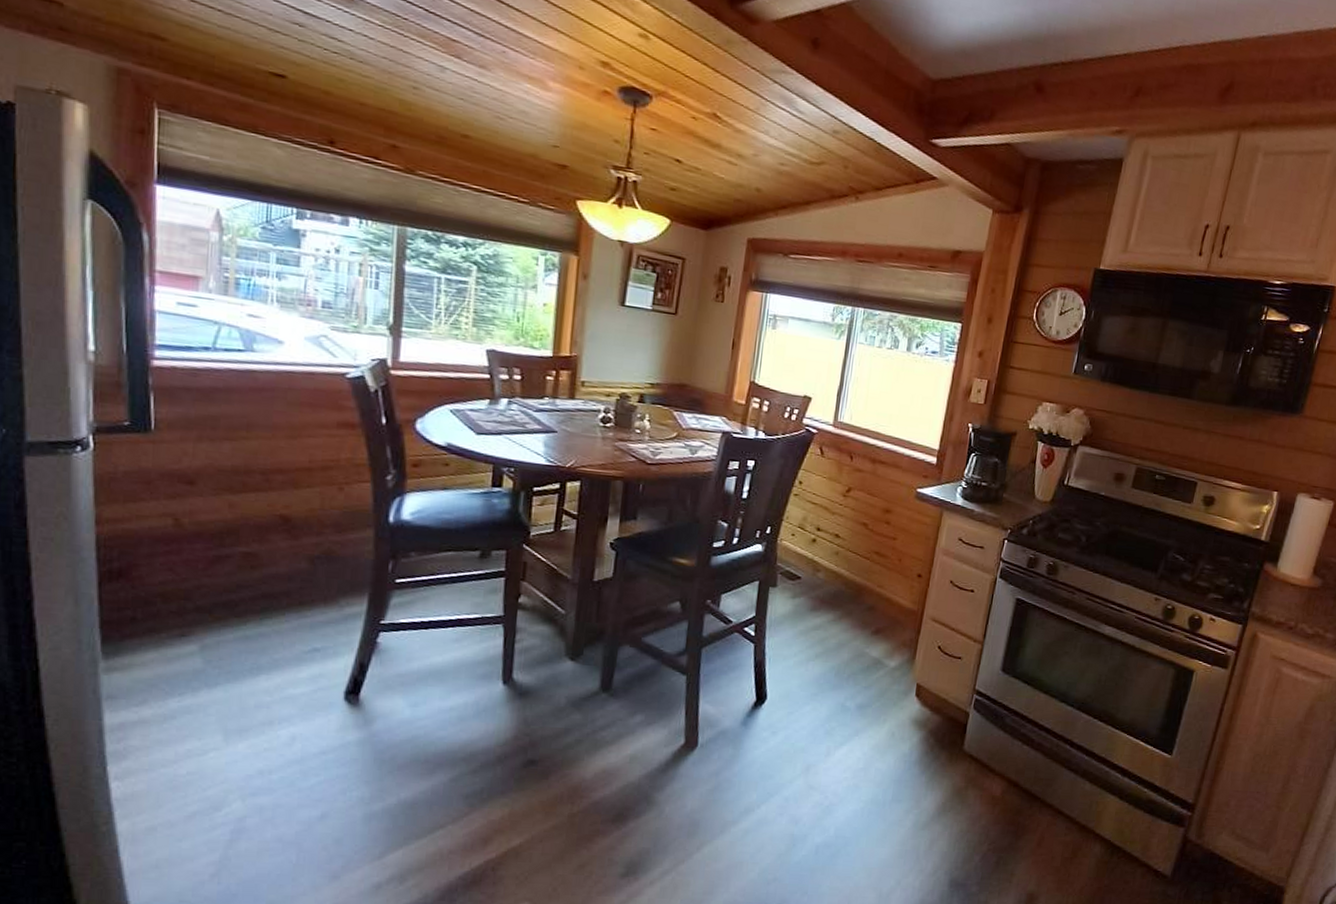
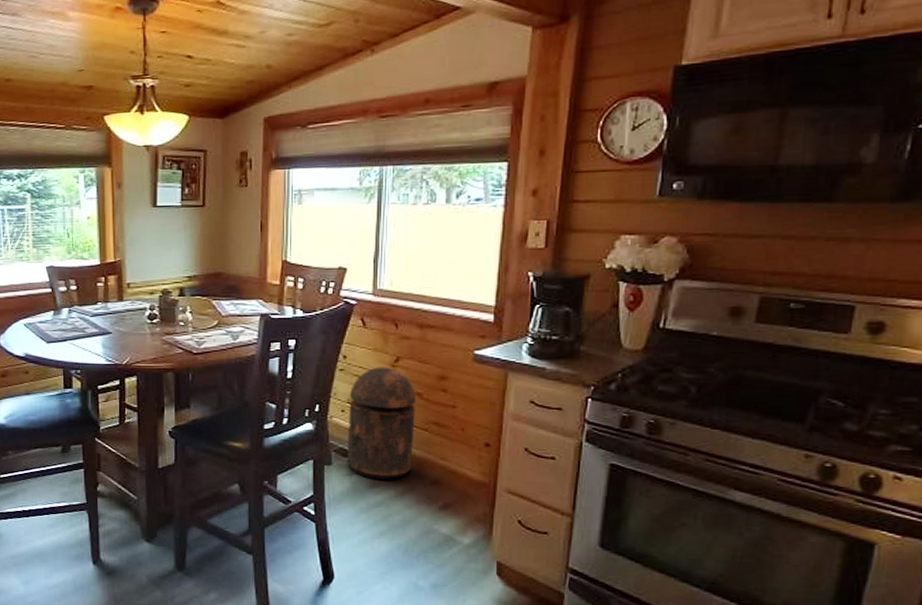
trash can: none [791,495,862,604] -> present [347,367,416,480]

